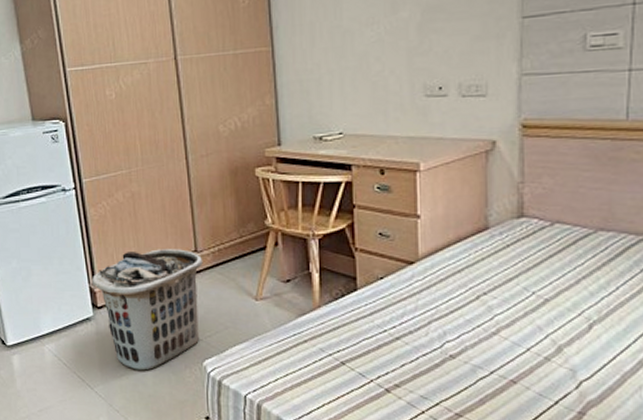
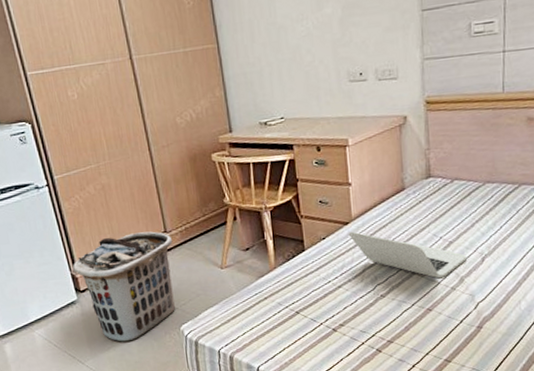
laptop: none [413,273,567,343] -> present [348,231,467,278]

